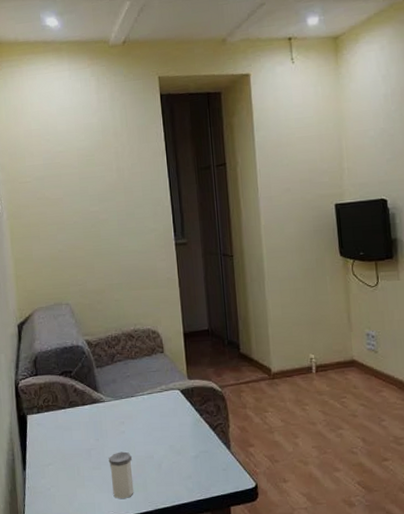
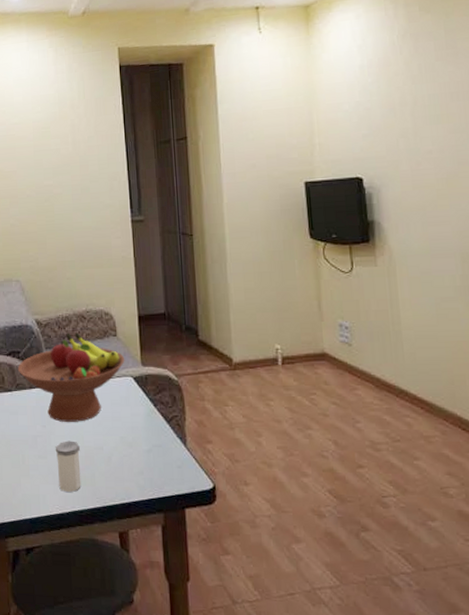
fruit bowl: none [70,351,172,436] -> present [17,332,125,423]

